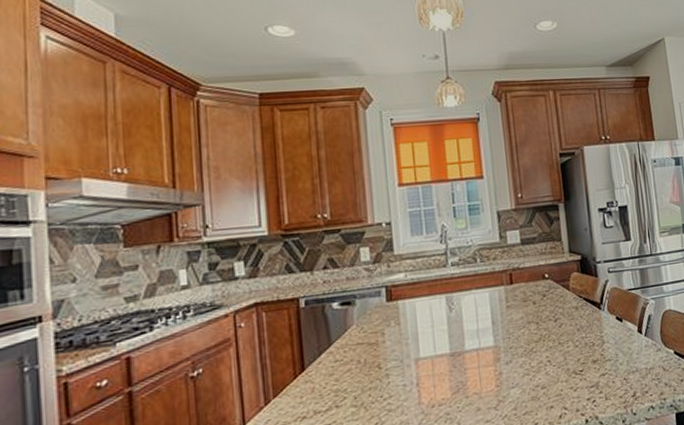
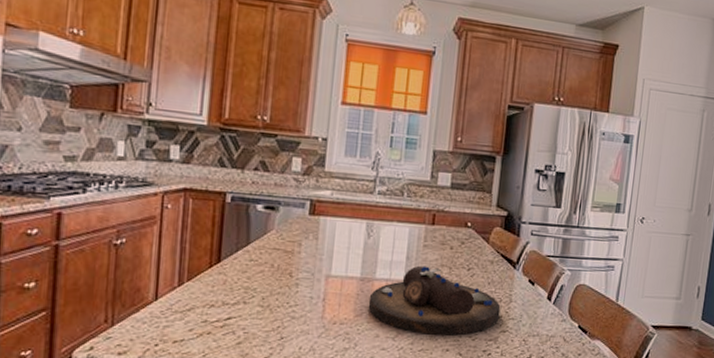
decorative bowl: none [462,326,596,398] -> present [368,265,501,336]

